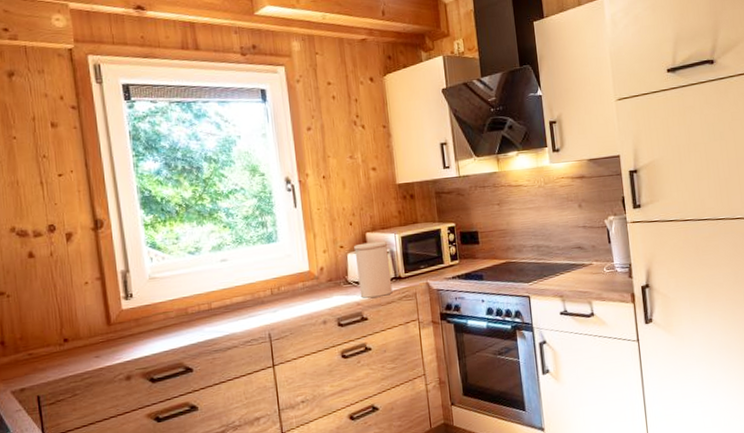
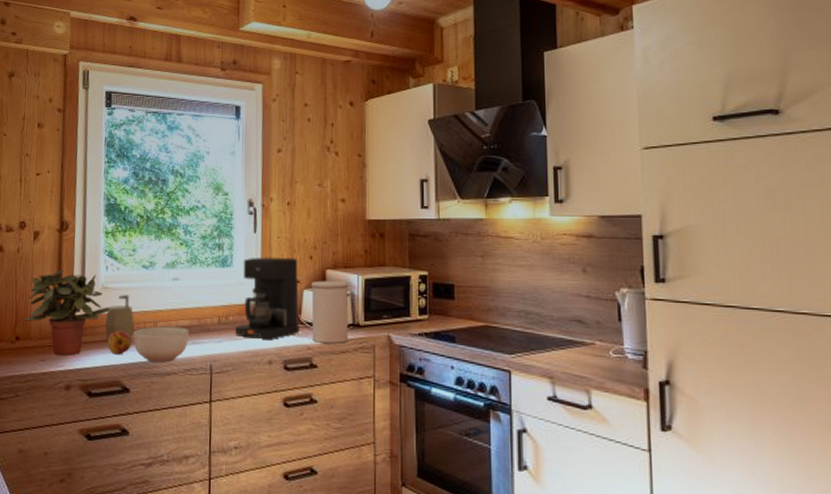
potted plant: none [69,266,161,350] -> present [23,269,111,355]
soap dispenser: none [157,282,189,329] -> present [104,295,134,342]
fruit: none [163,316,188,340] -> present [107,330,132,355]
bowl: none [187,303,245,341] -> present [132,326,190,364]
coffee maker: none [287,226,348,304] -> present [235,257,300,339]

